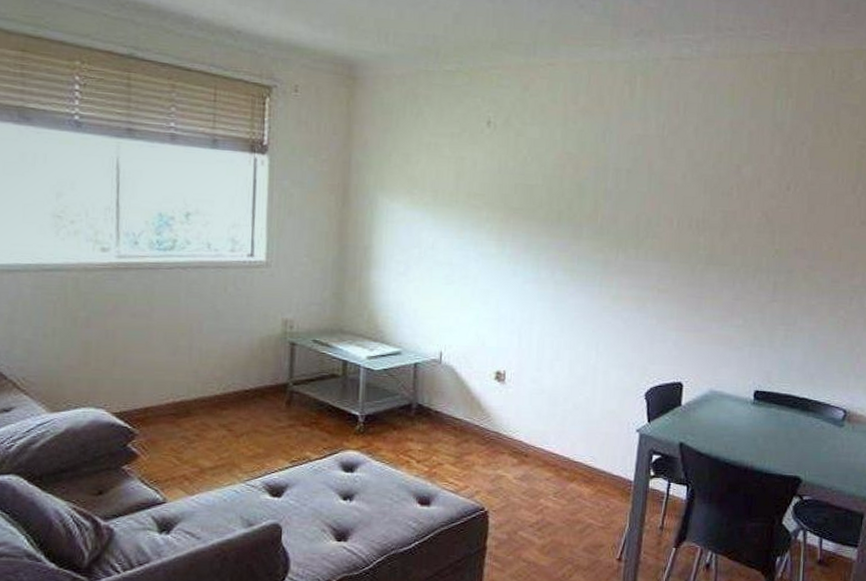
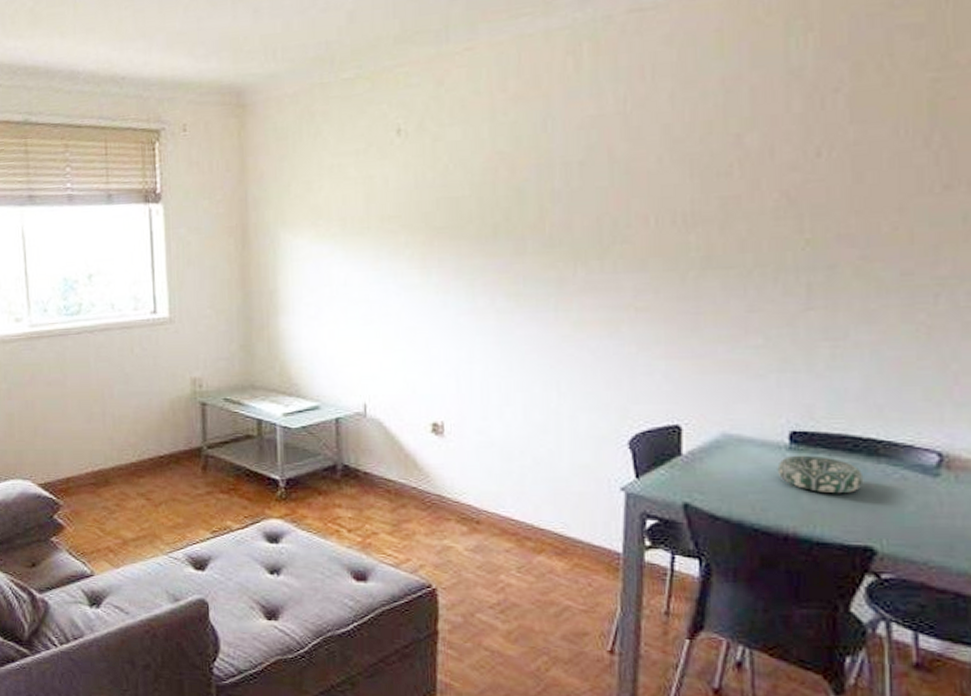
decorative bowl: none [744,408,798,438] -> present [777,455,864,494]

